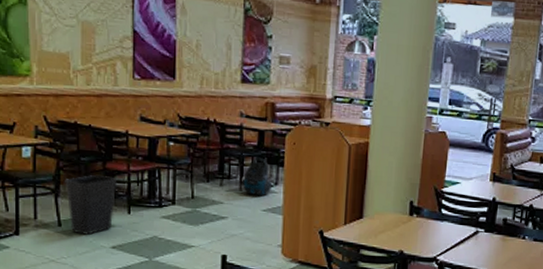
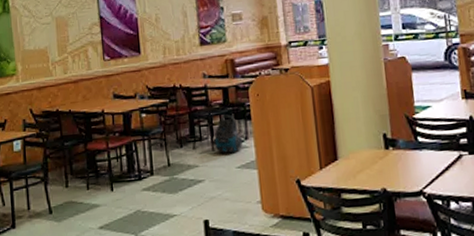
waste basket: present [65,174,117,235] -> none [52,156,99,219]

